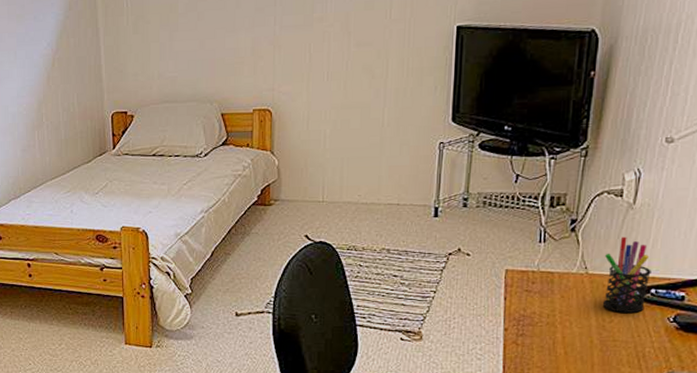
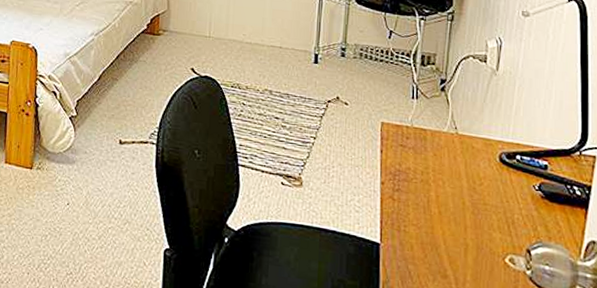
pen holder: present [603,236,651,313] -> none [473,101,516,178]

